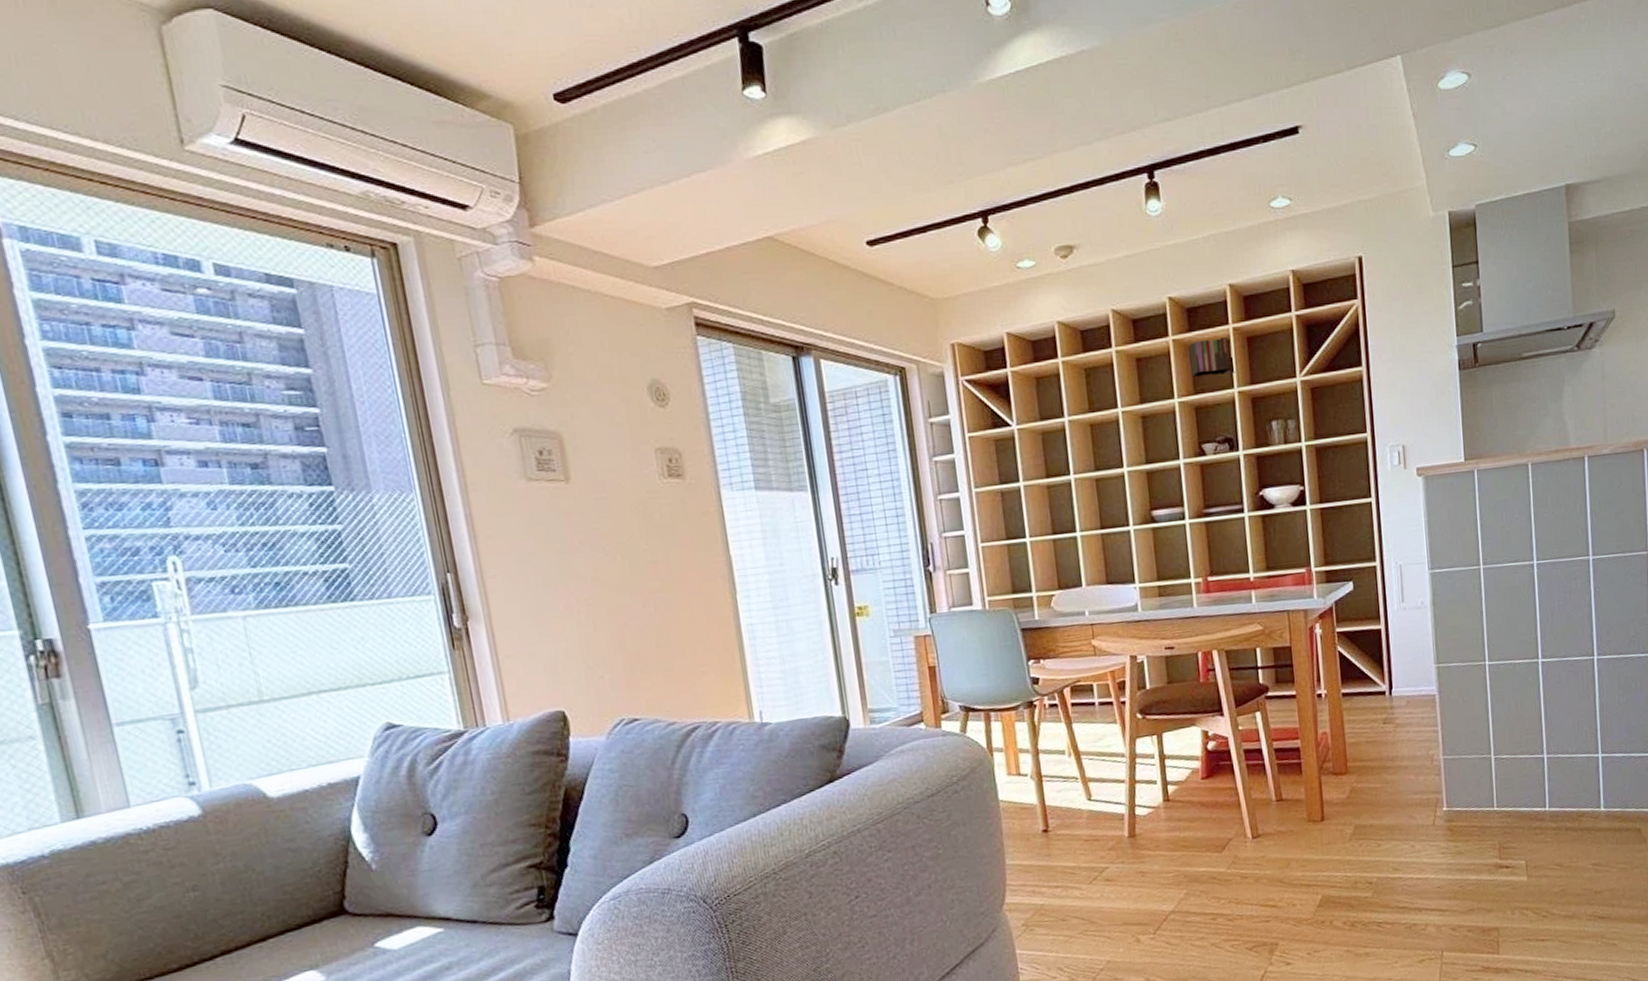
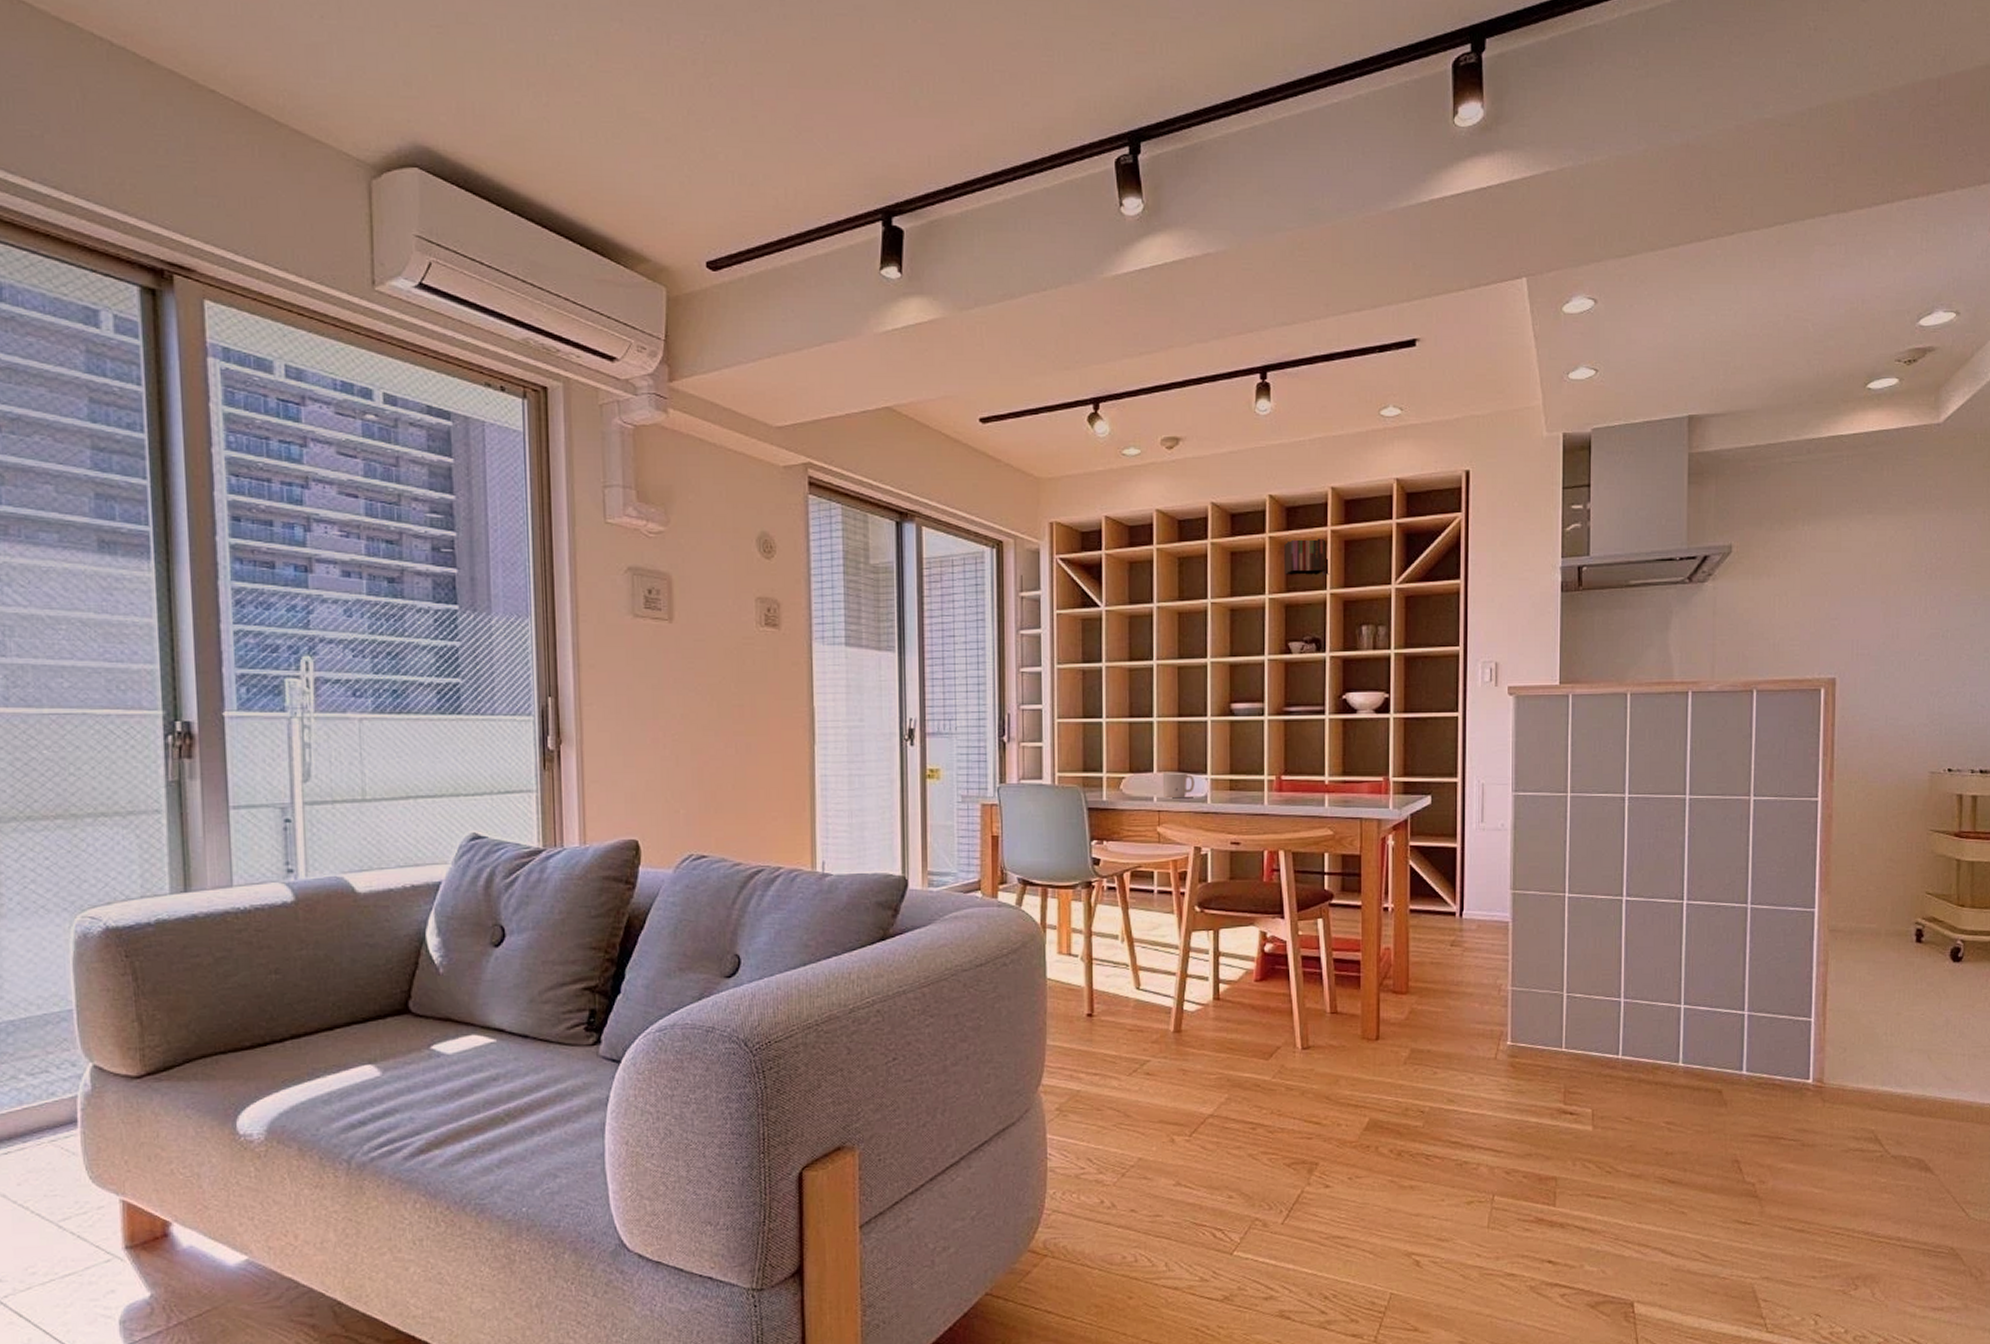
mug: none [1091,584,1124,611] -> present [1162,772,1195,799]

